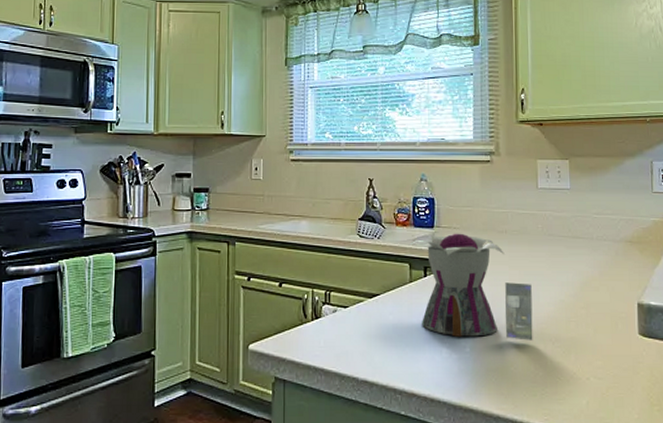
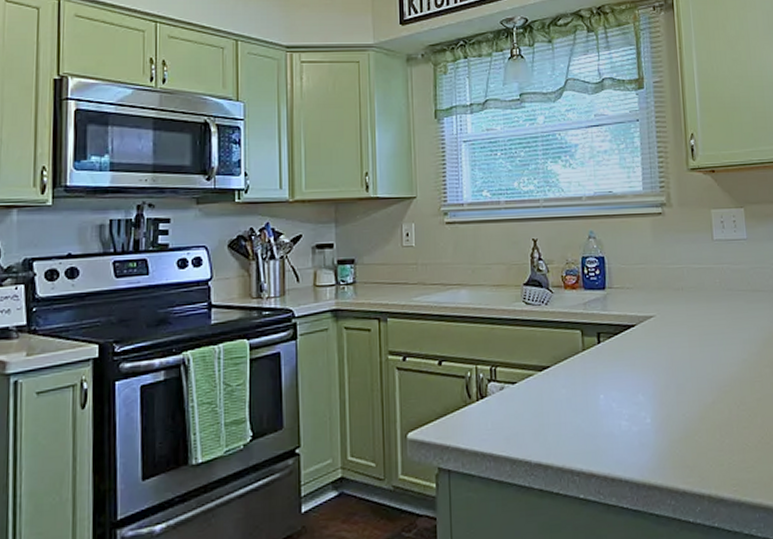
teapot: present [408,233,533,340] -> none [579,293,717,408]

